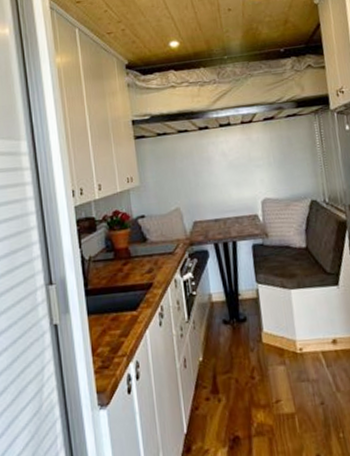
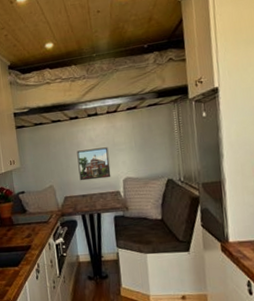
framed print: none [207,162,248,203] -> present [77,147,111,181]

